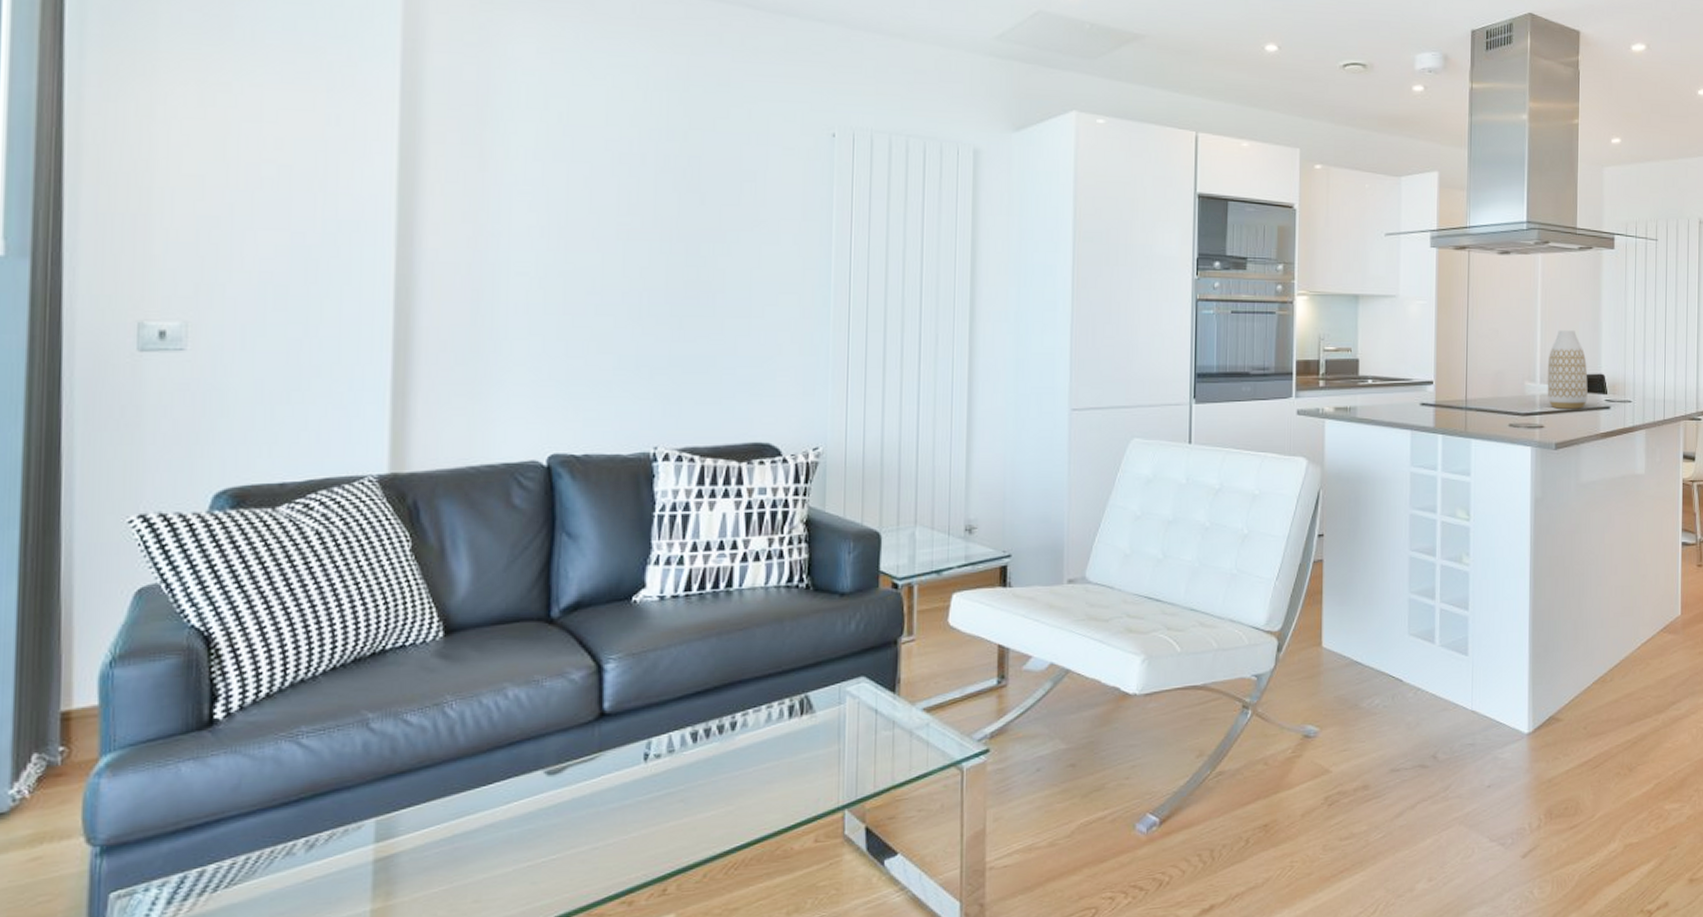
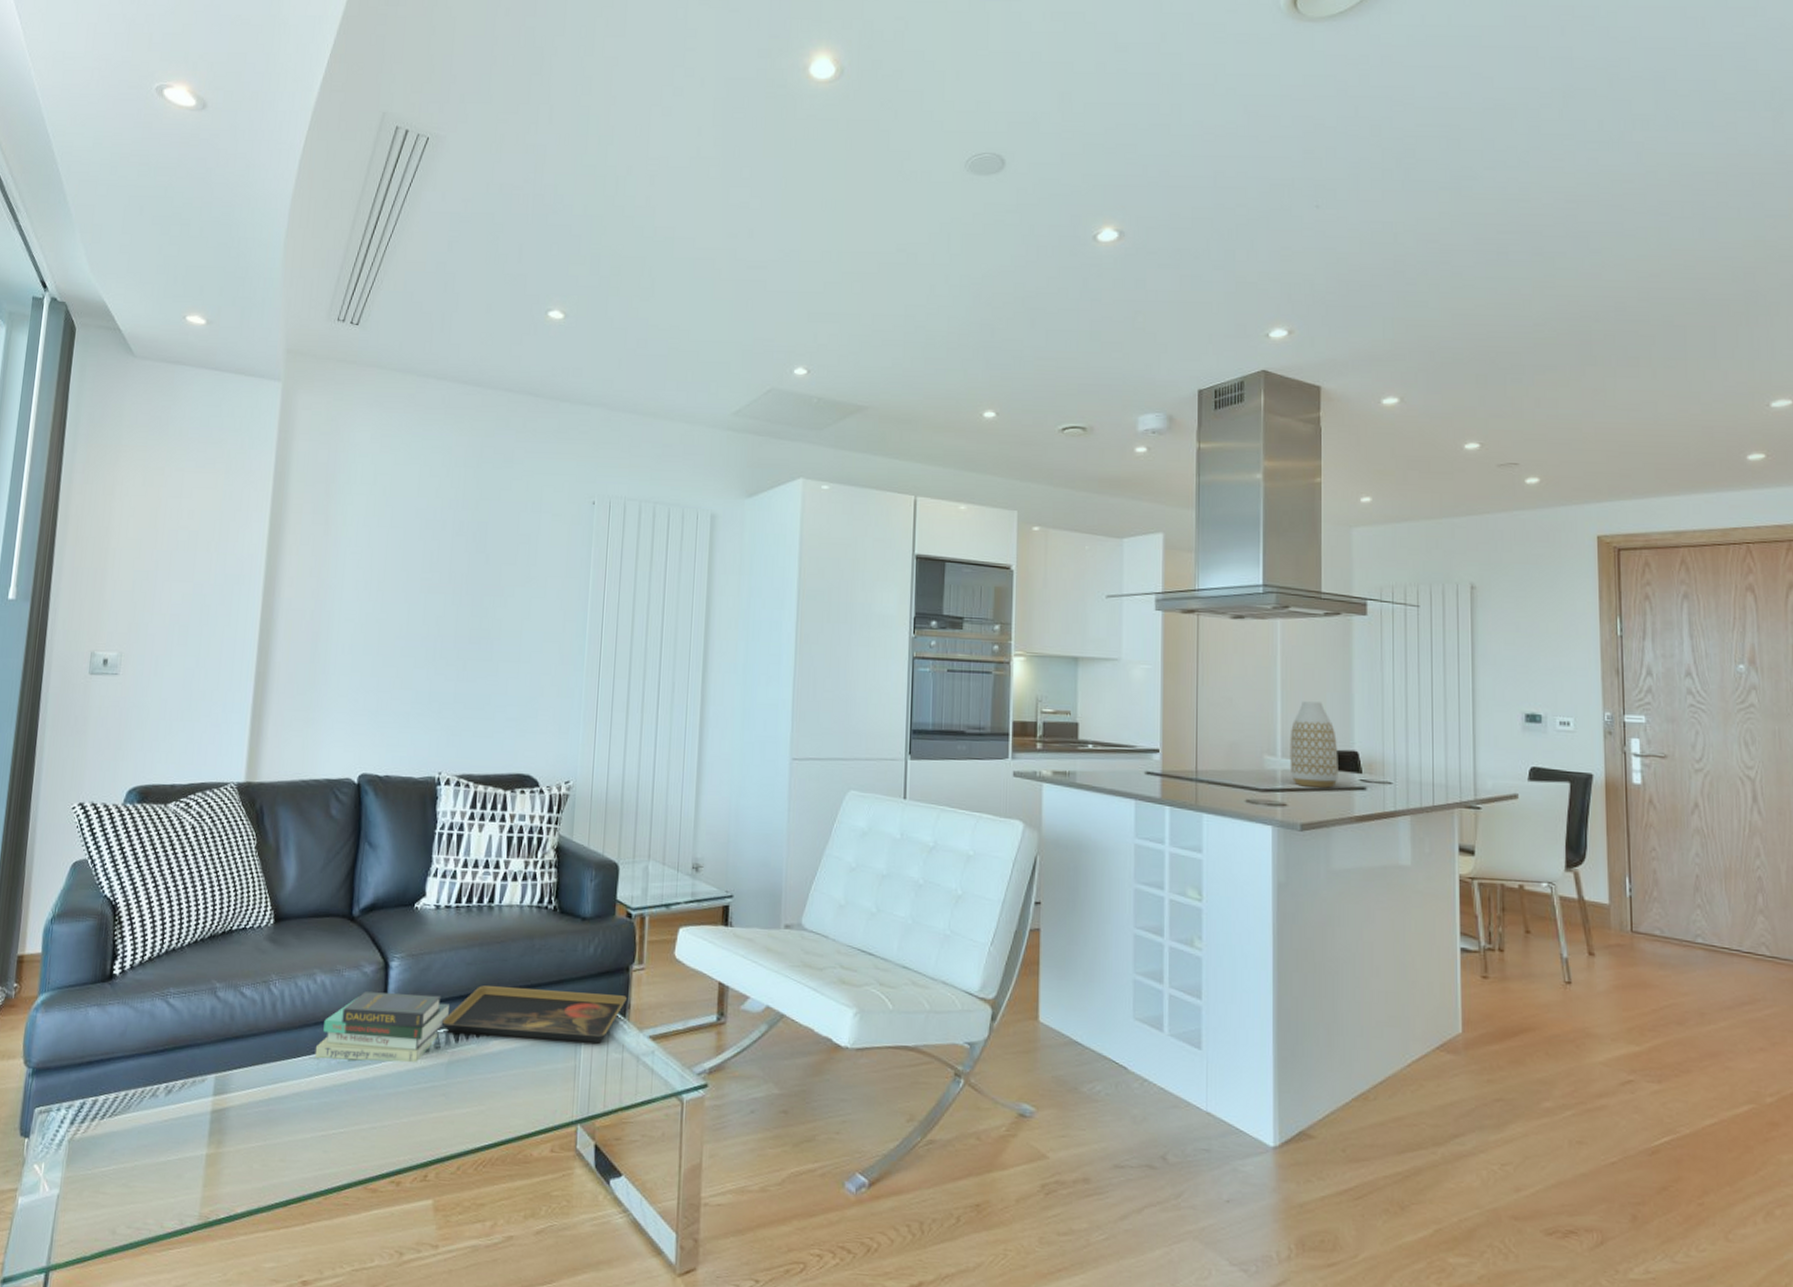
books: none [511,695,683,783] -> present [314,991,449,1064]
decorative tray: none [674,670,896,733] -> present [441,985,627,1044]

